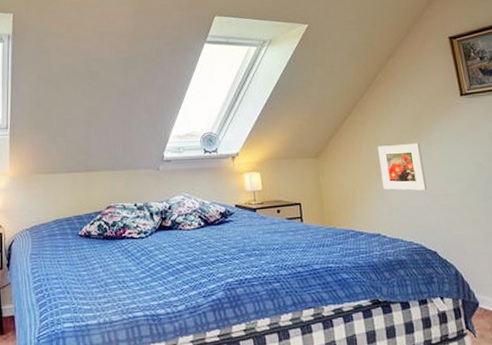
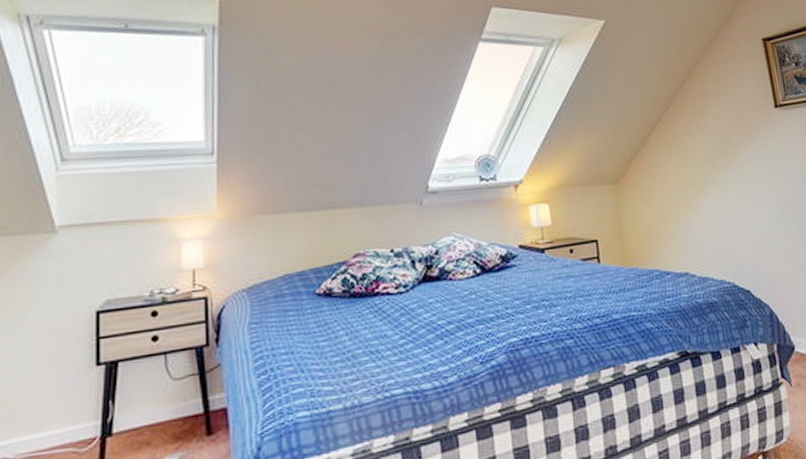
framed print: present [378,142,428,191] -> none [685,163,740,220]

